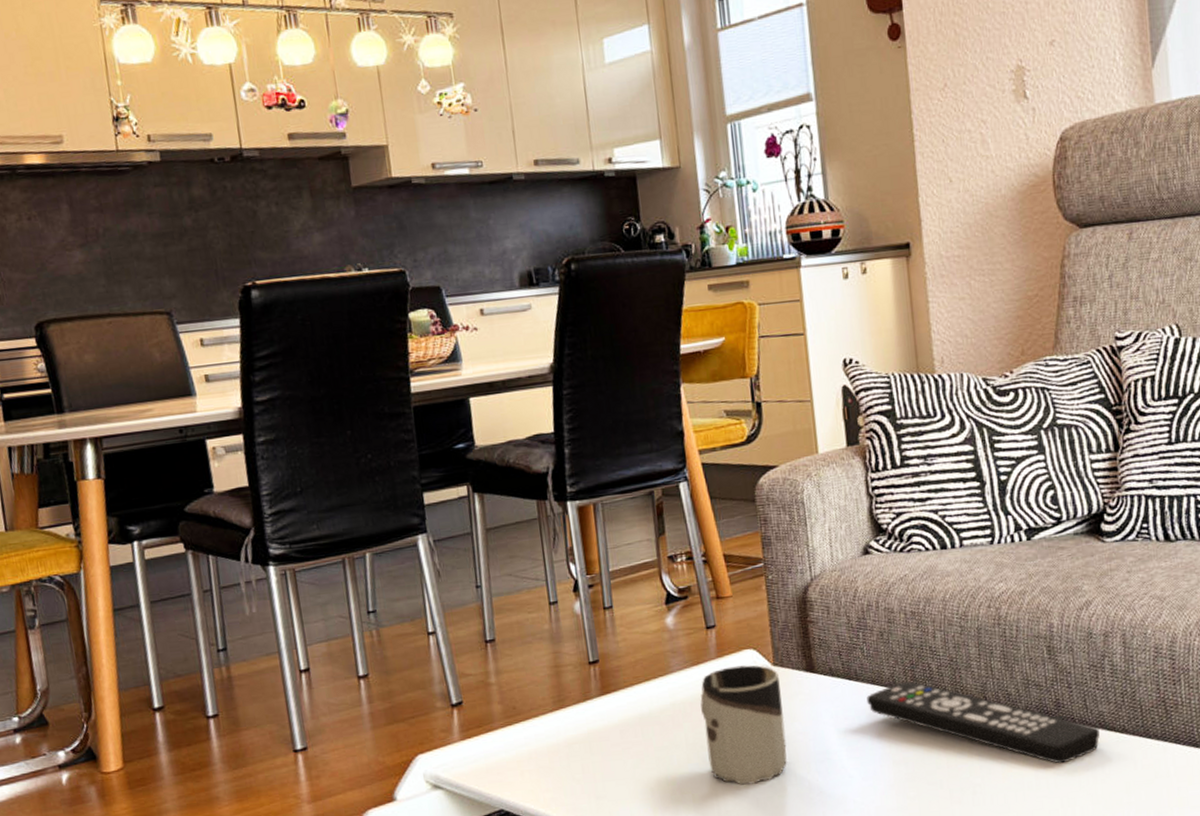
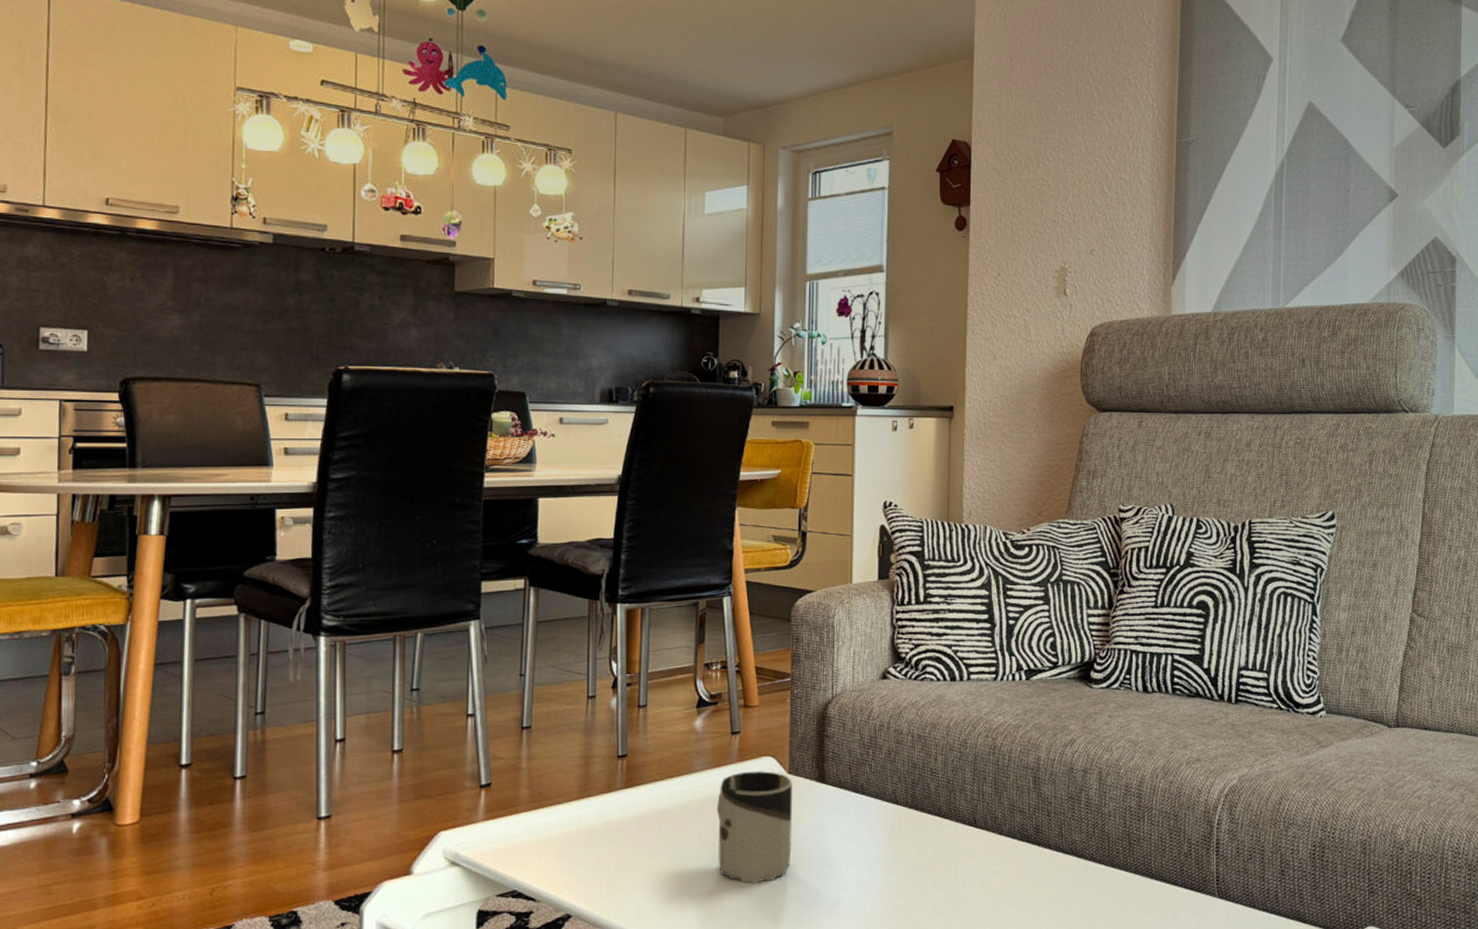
remote control: present [867,681,1100,764] -> none [869,798,1071,885]

